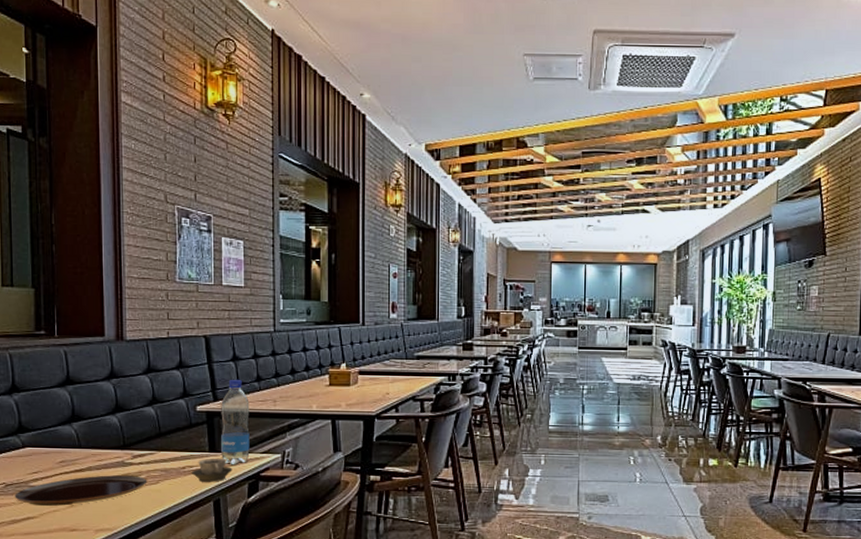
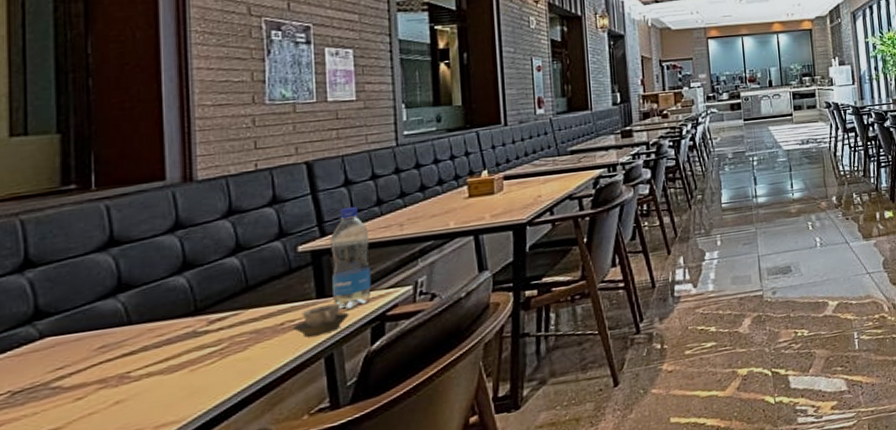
plate: present [15,475,147,506] -> none [26,345,231,413]

